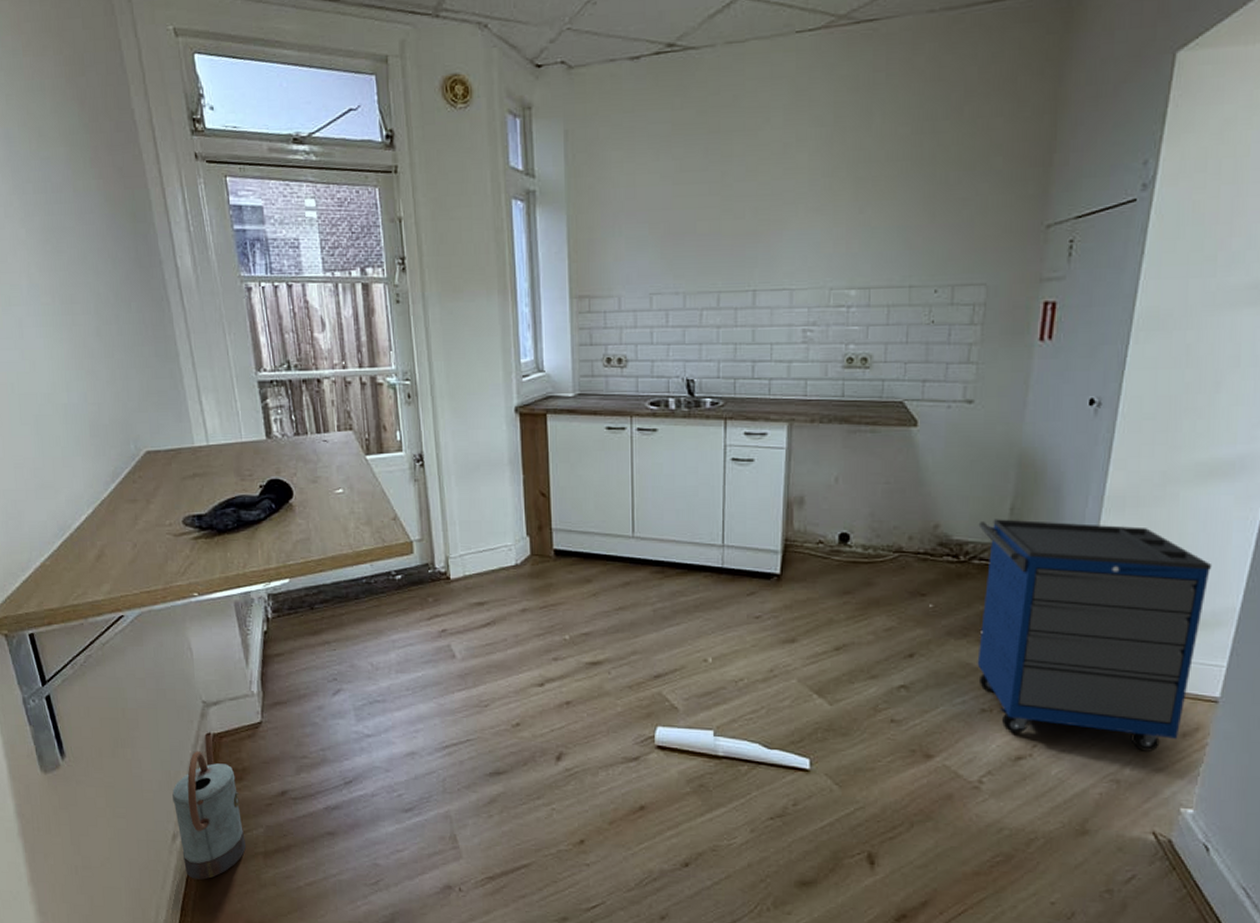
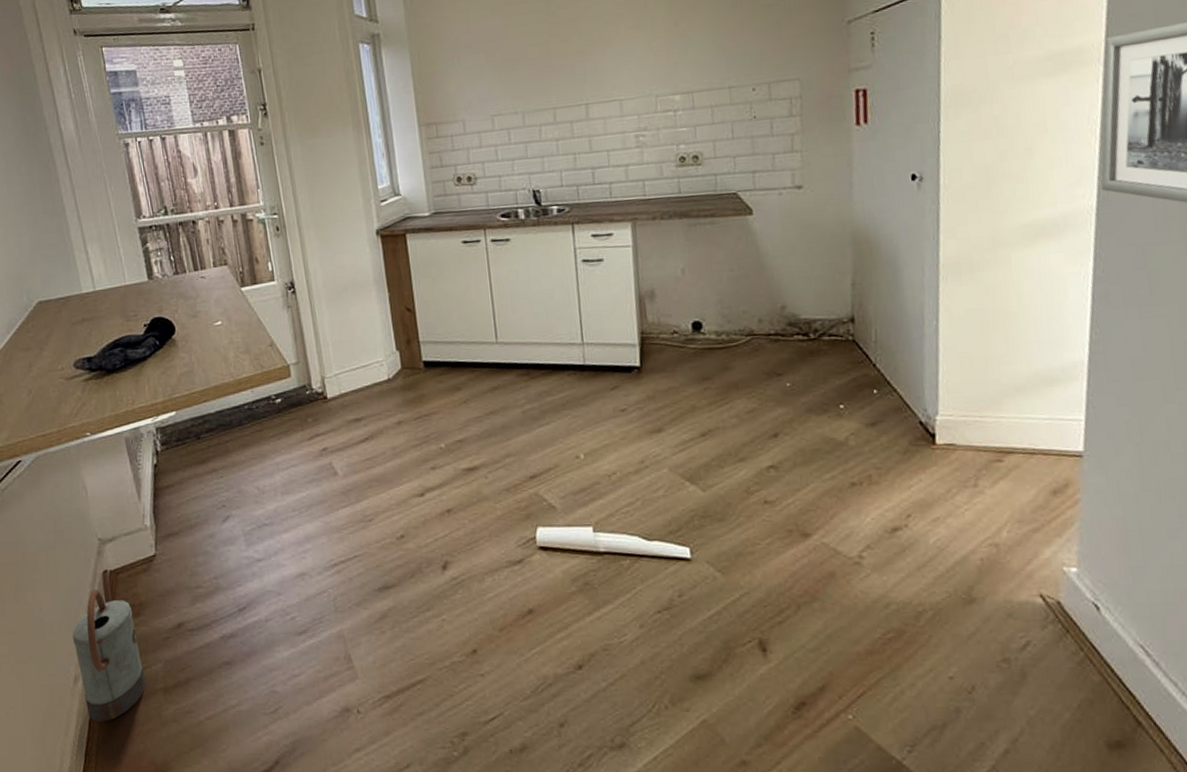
cabinet: present [977,519,1212,751] -> none [823,291,1054,512]

